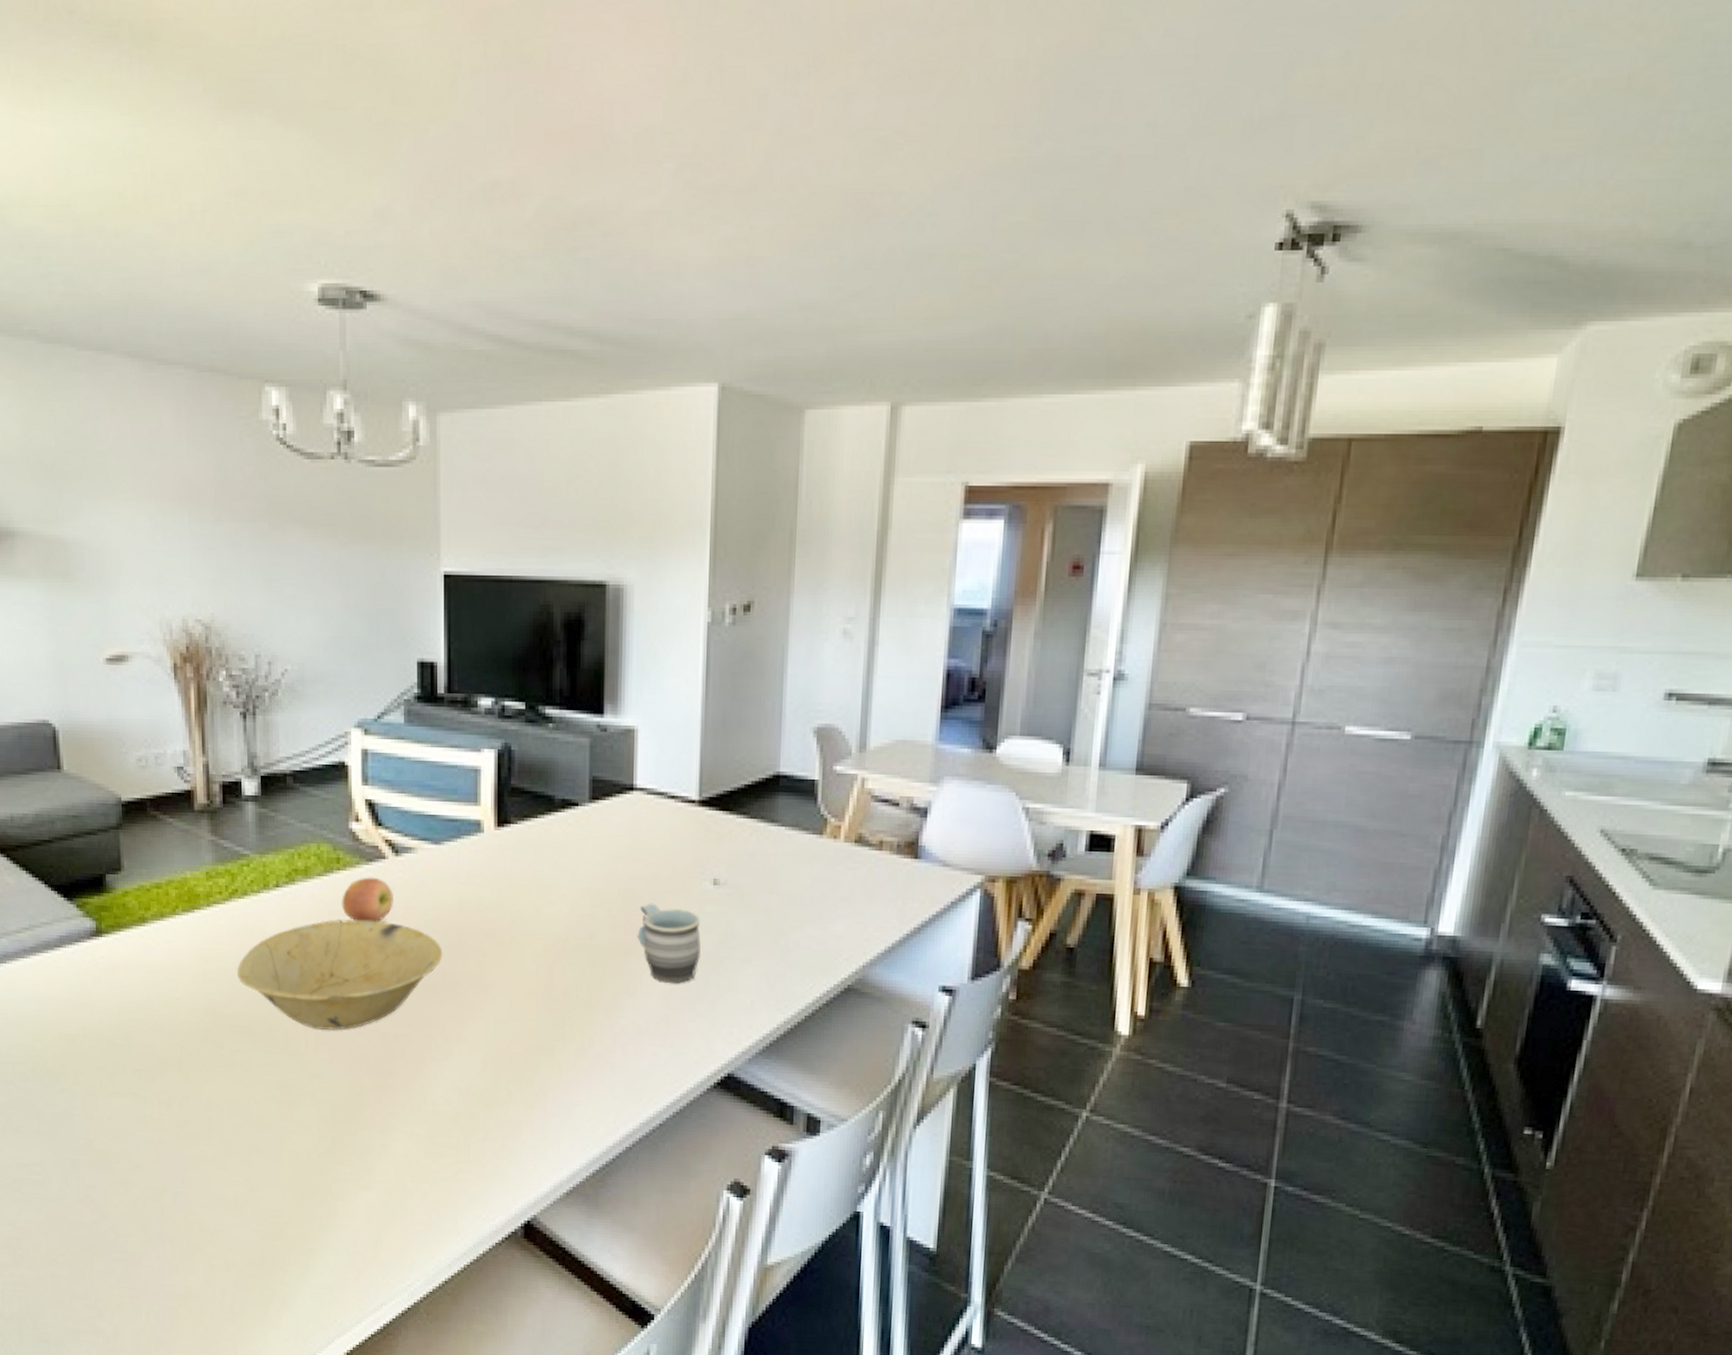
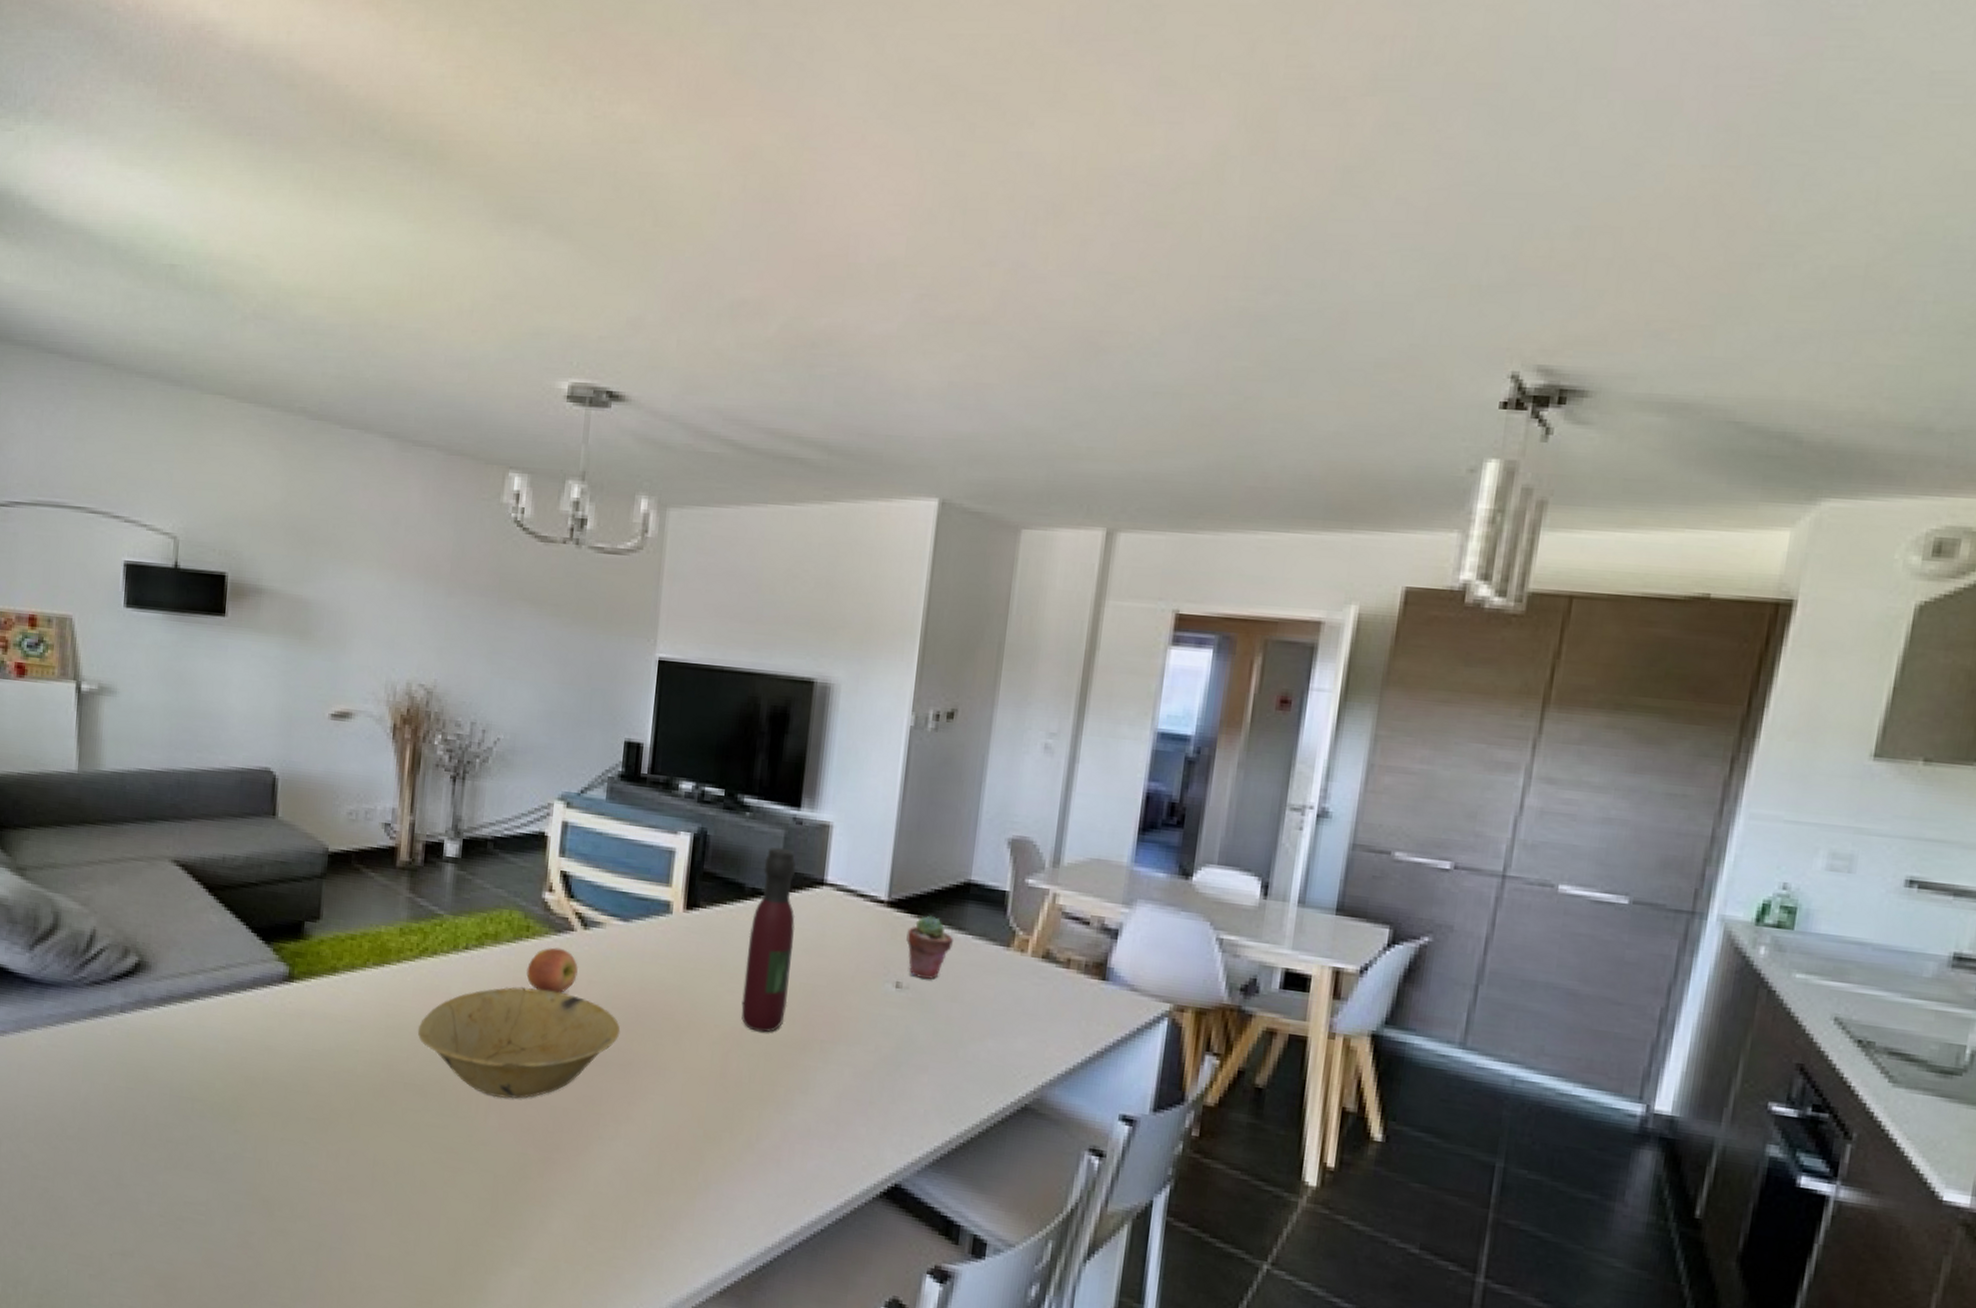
wine bottle: none [562,756,609,941] -> present [741,847,796,1033]
mug: present [637,903,701,984] -> none [814,1000,879,1086]
potted succulent: none [720,810,766,873] -> present [906,915,953,979]

